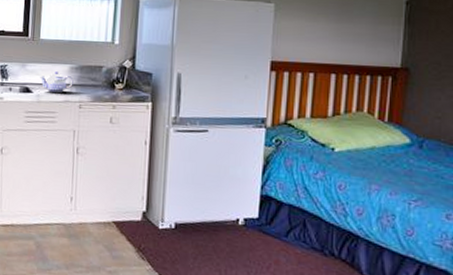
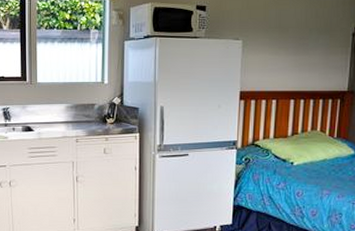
teapot: present [40,71,73,94] -> none [39,111,70,130]

